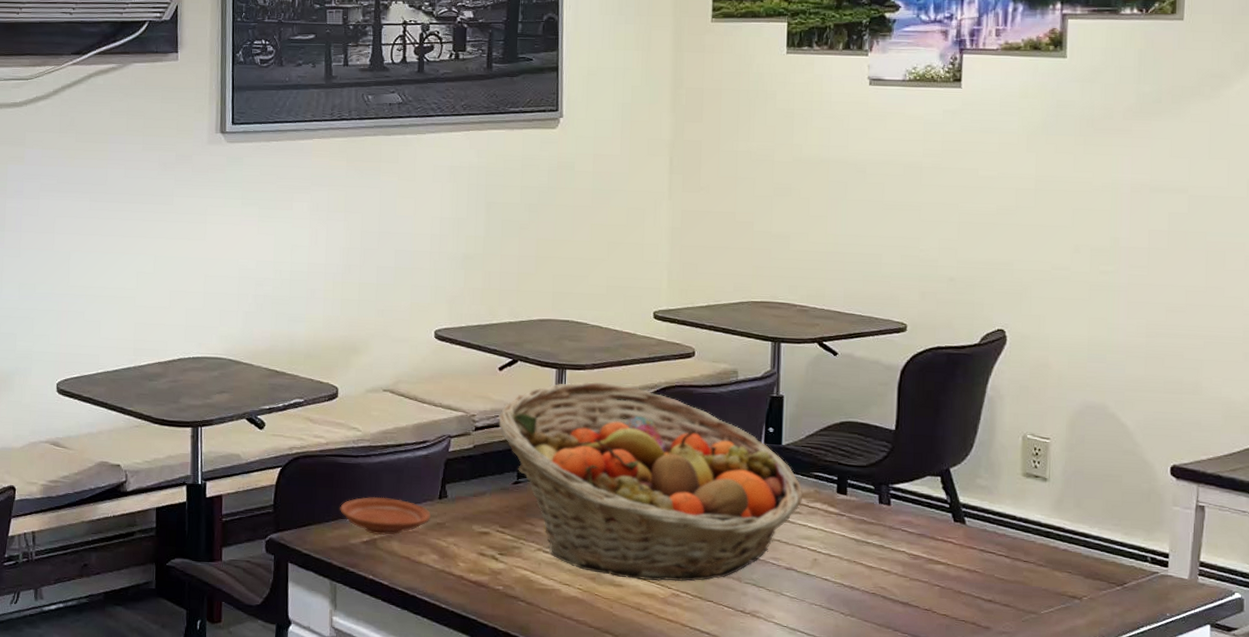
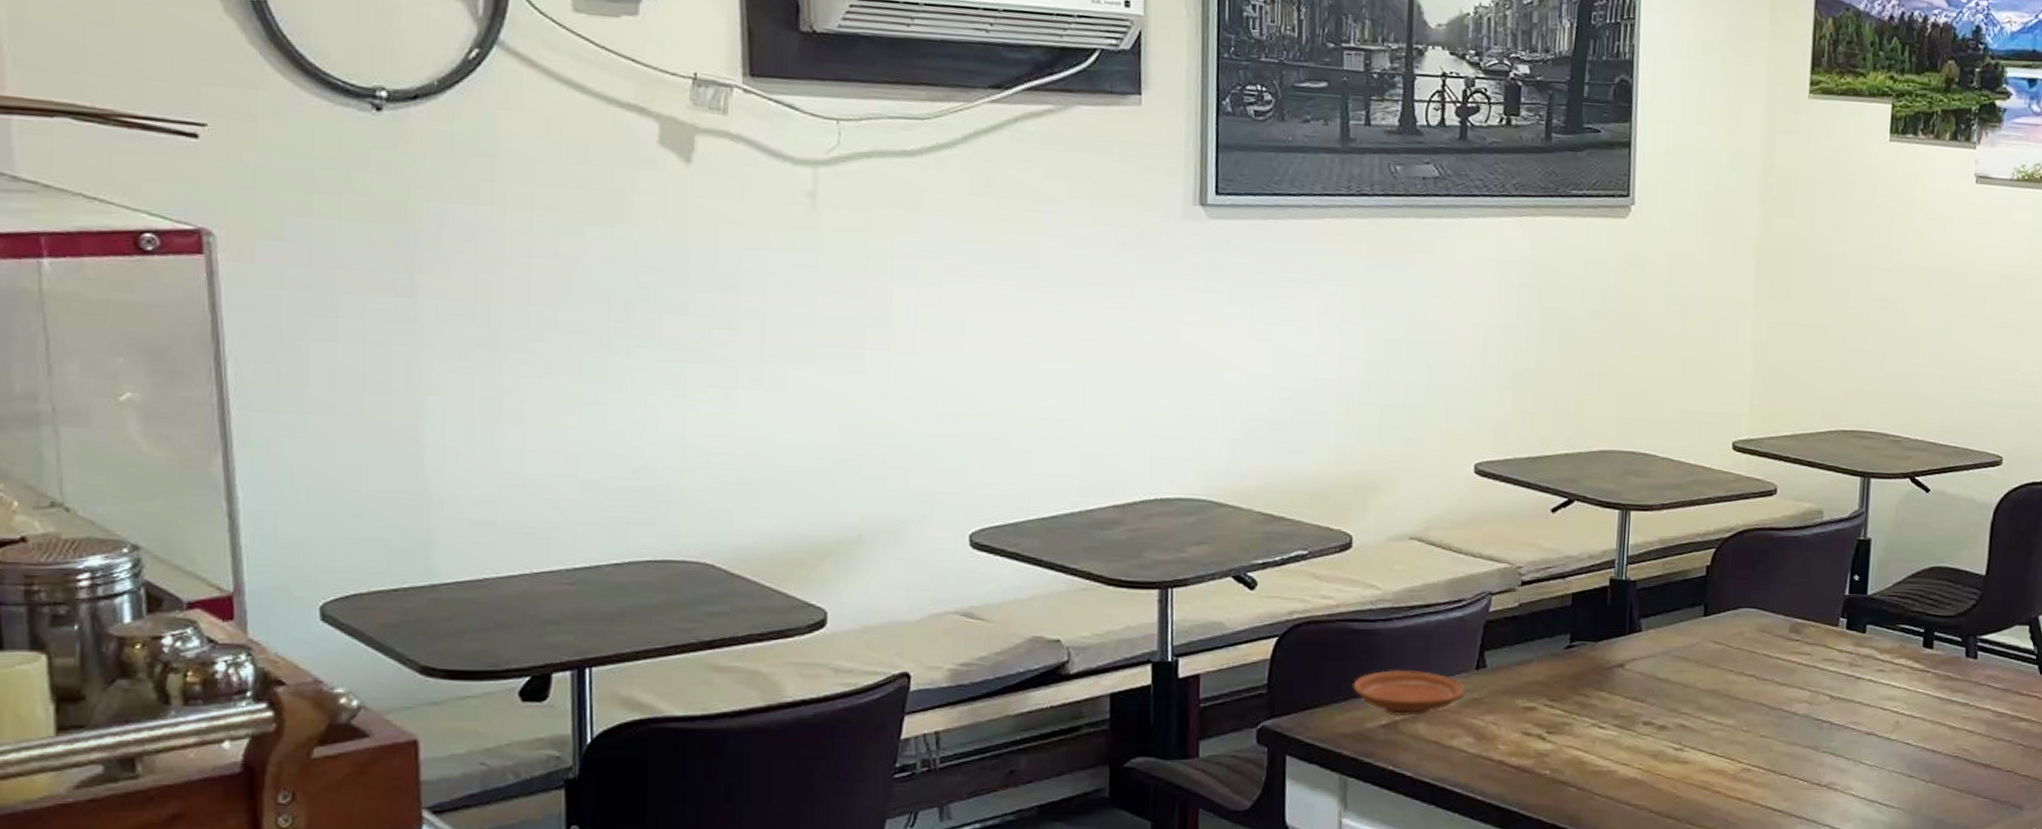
fruit basket: present [497,381,802,582] -> none [1548,524,1887,755]

